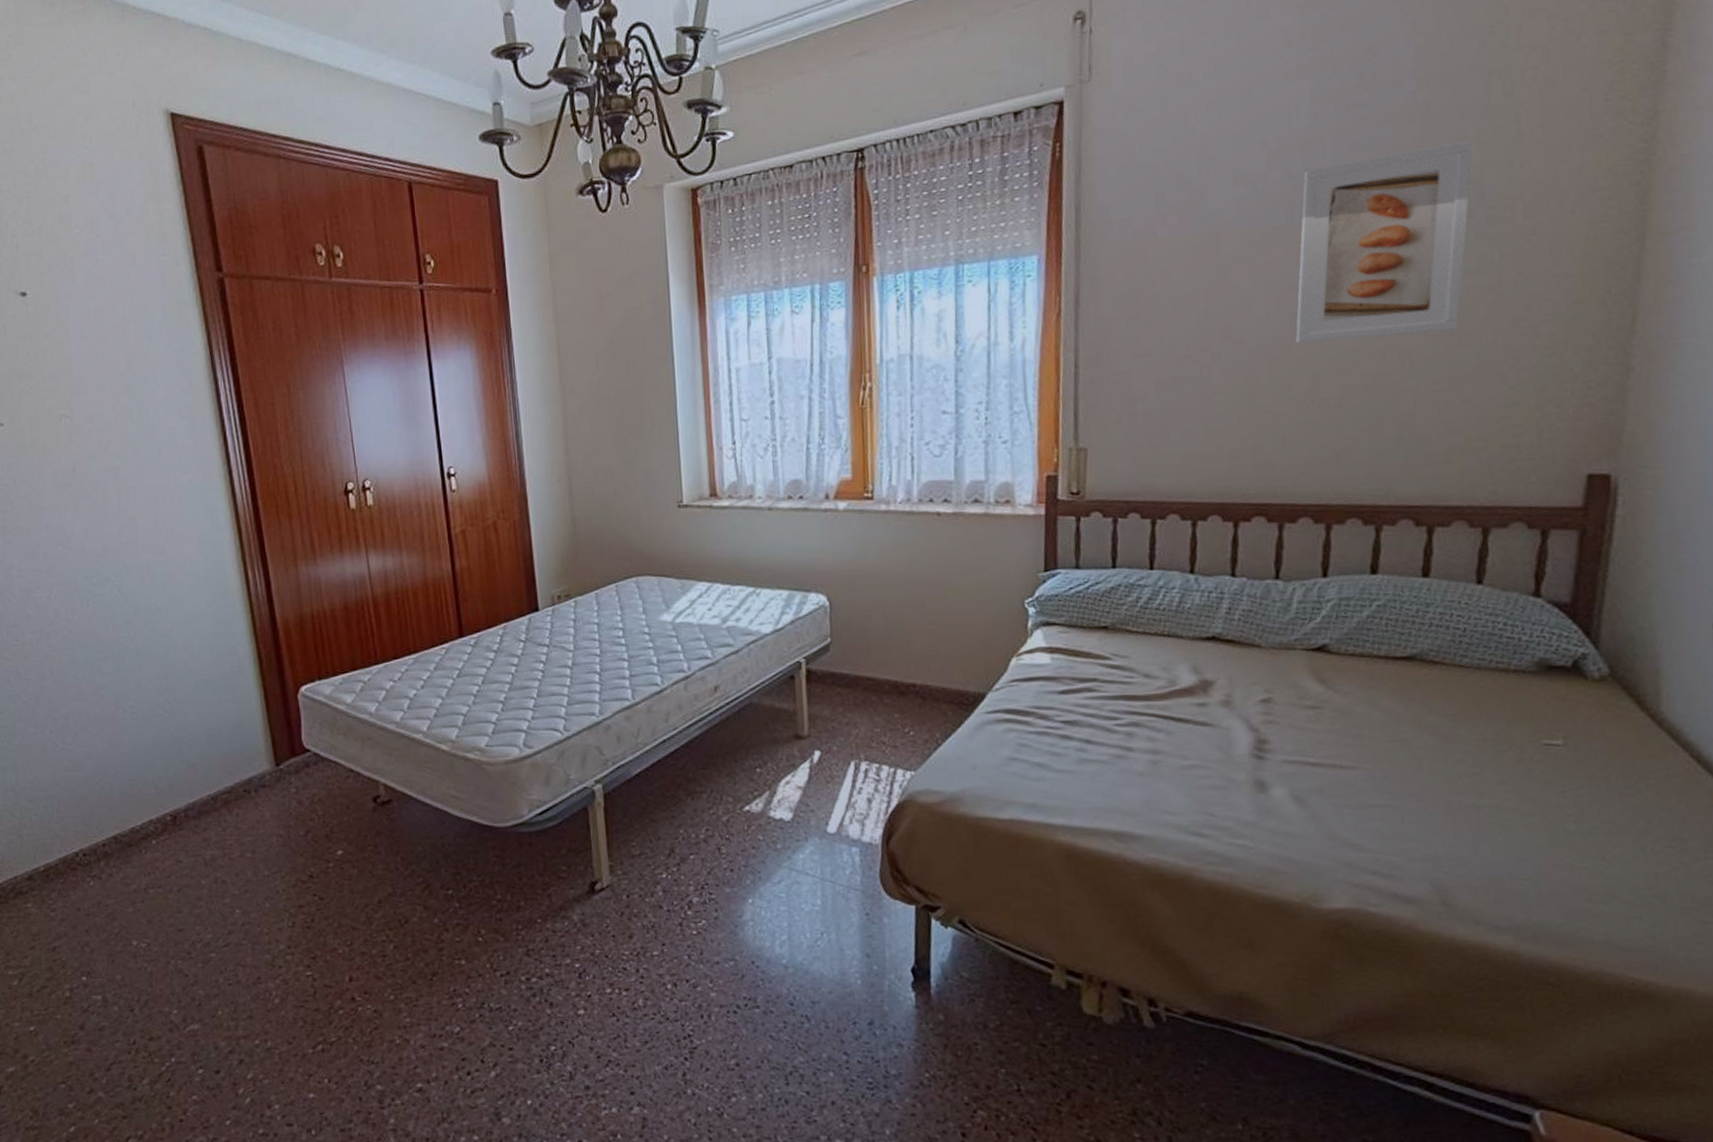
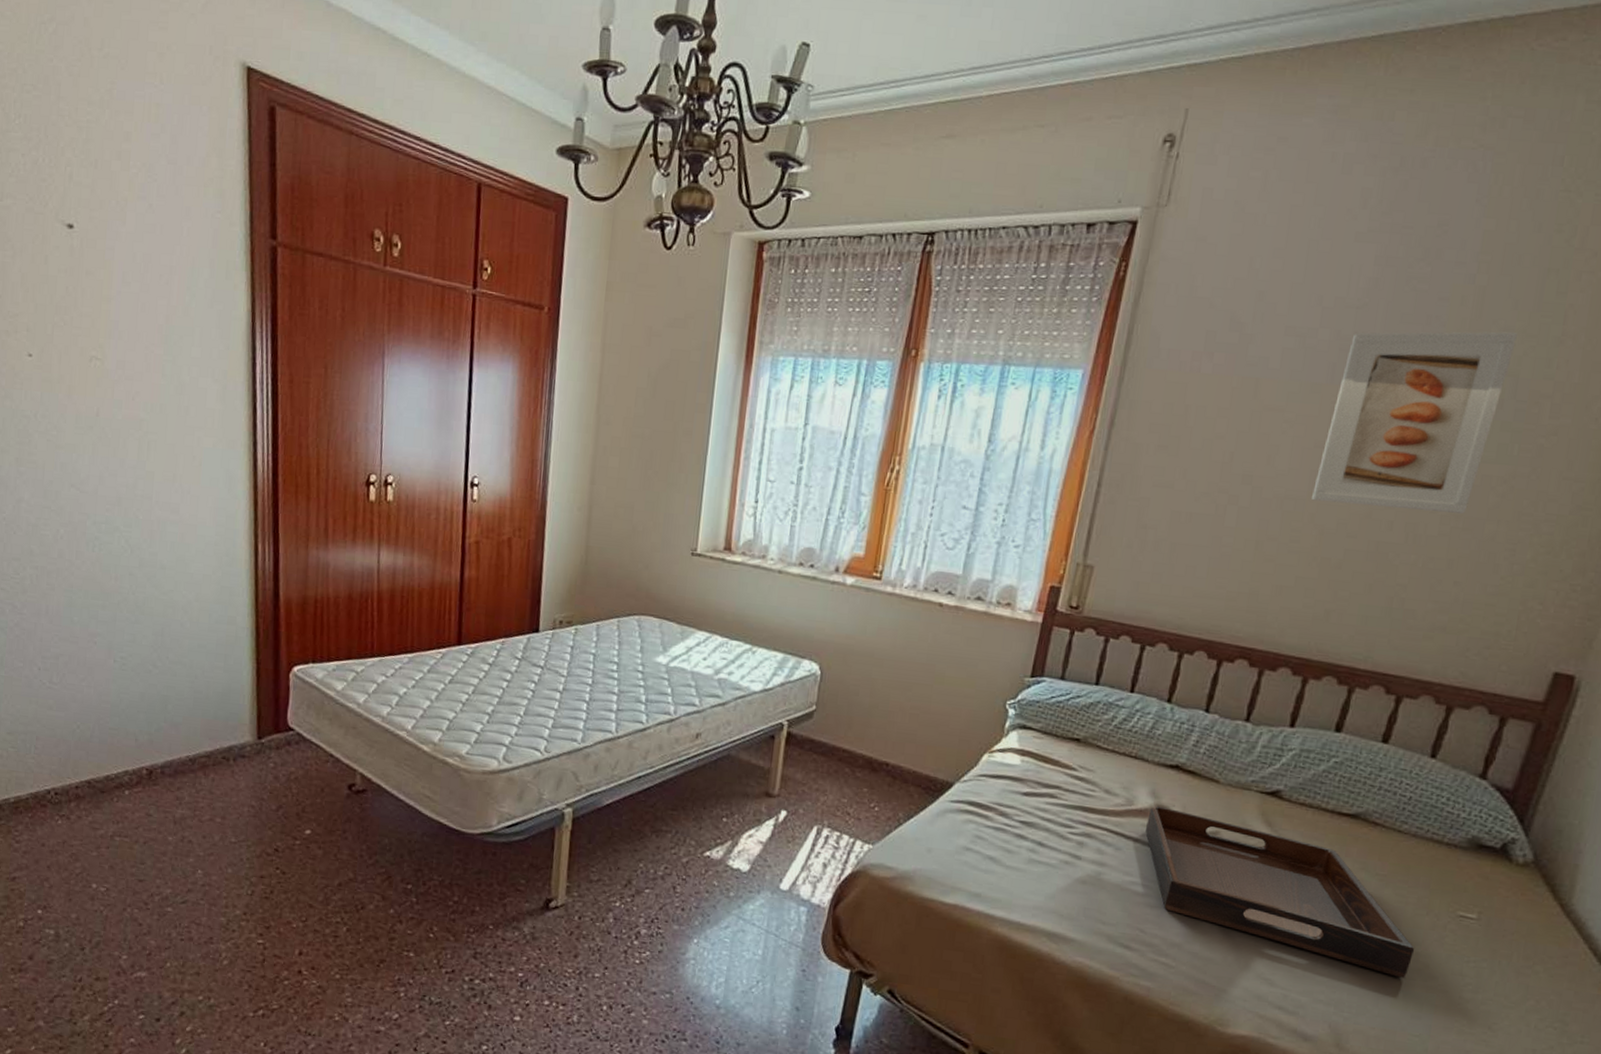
serving tray: none [1193,681,1504,820] -> present [1145,806,1414,978]

